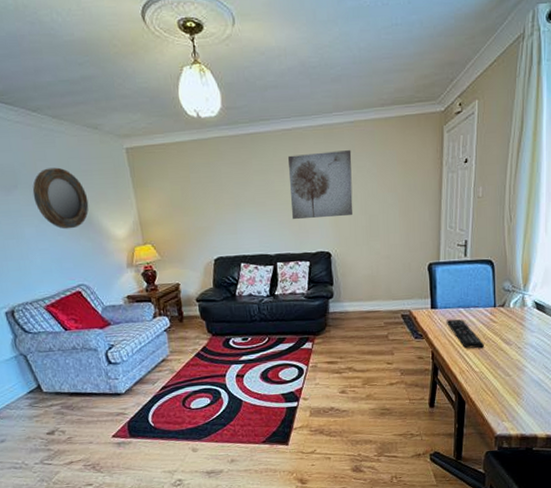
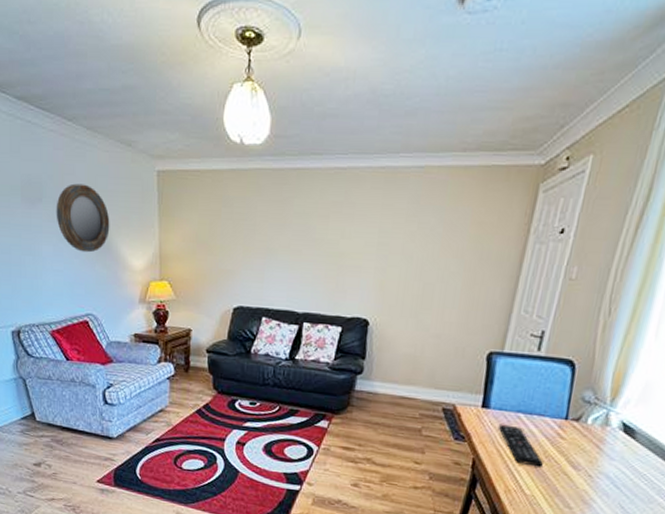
wall art: present [288,150,353,219] -> none [329,199,415,281]

